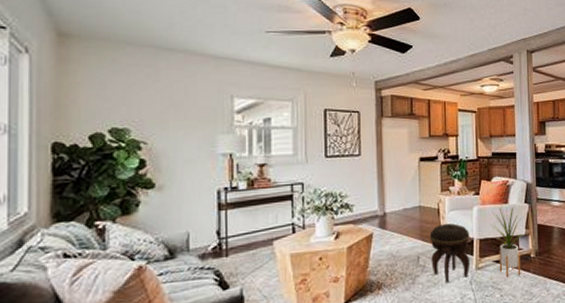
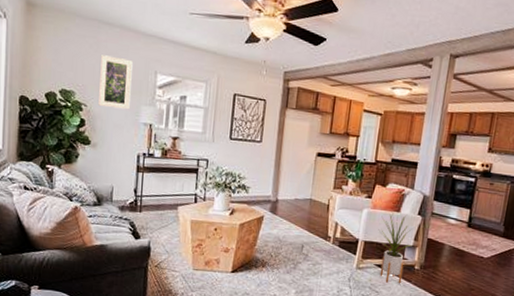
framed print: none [162,84,203,142] -> present [98,55,133,110]
footstool: present [429,223,470,284] -> none [314,220,356,275]

